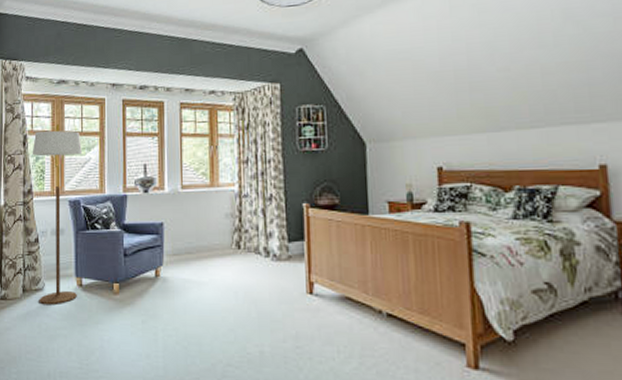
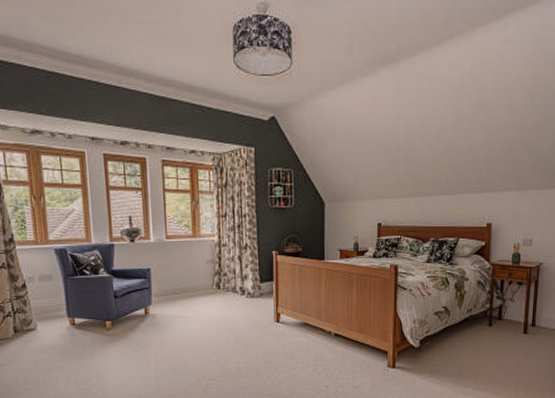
floor lamp: present [32,124,83,305] -> none [9,175,71,343]

